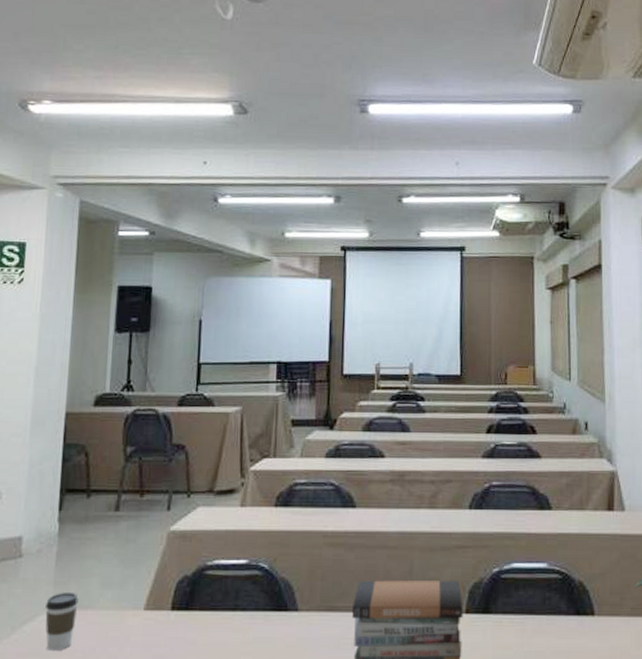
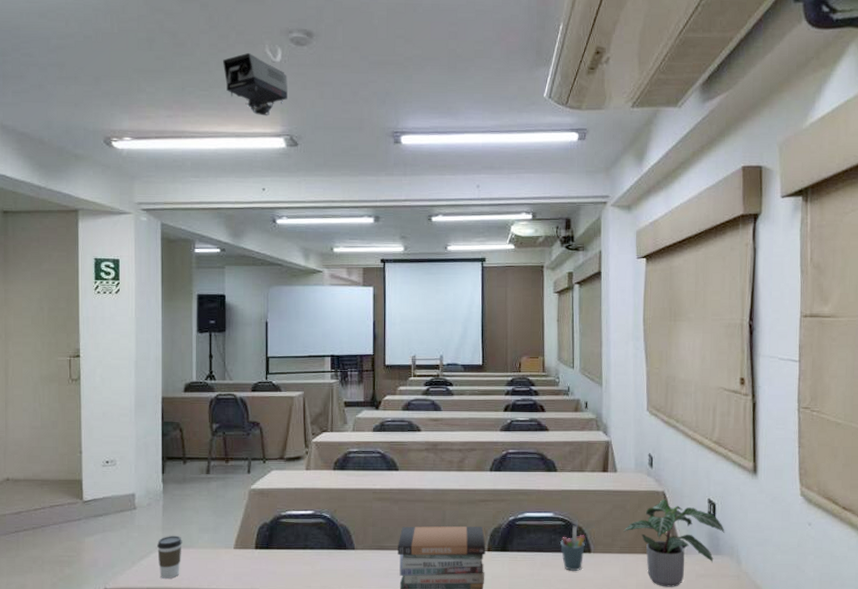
projector: none [164,8,239,80] -> present [222,52,288,116]
pen holder: none [556,579,587,639] -> present [560,525,585,571]

